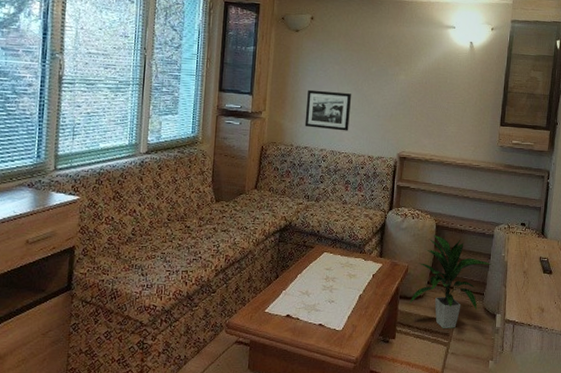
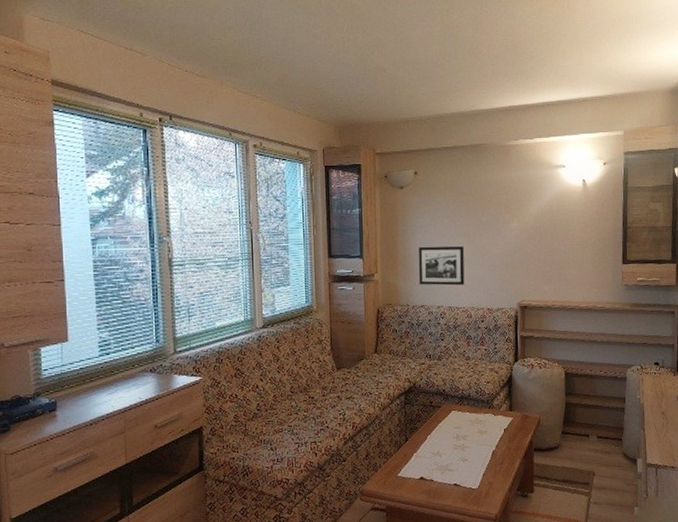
indoor plant: present [408,234,492,328] -> none [544,382,628,478]

